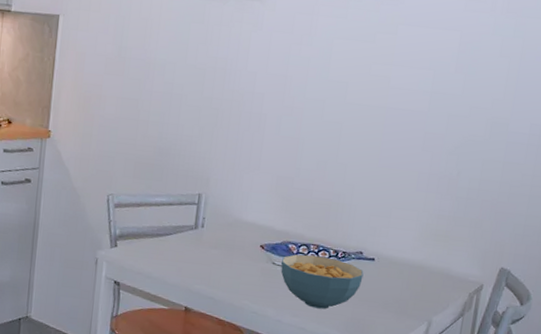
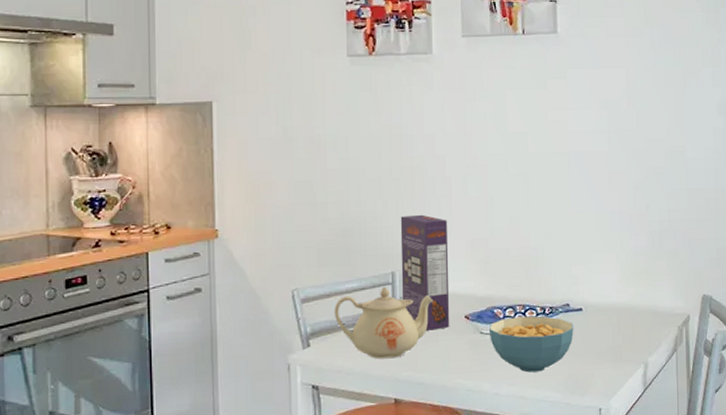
teapot: none [141,206,234,271] -> present [334,287,434,359]
cereal box: none [204,144,258,253] -> present [400,214,450,331]

